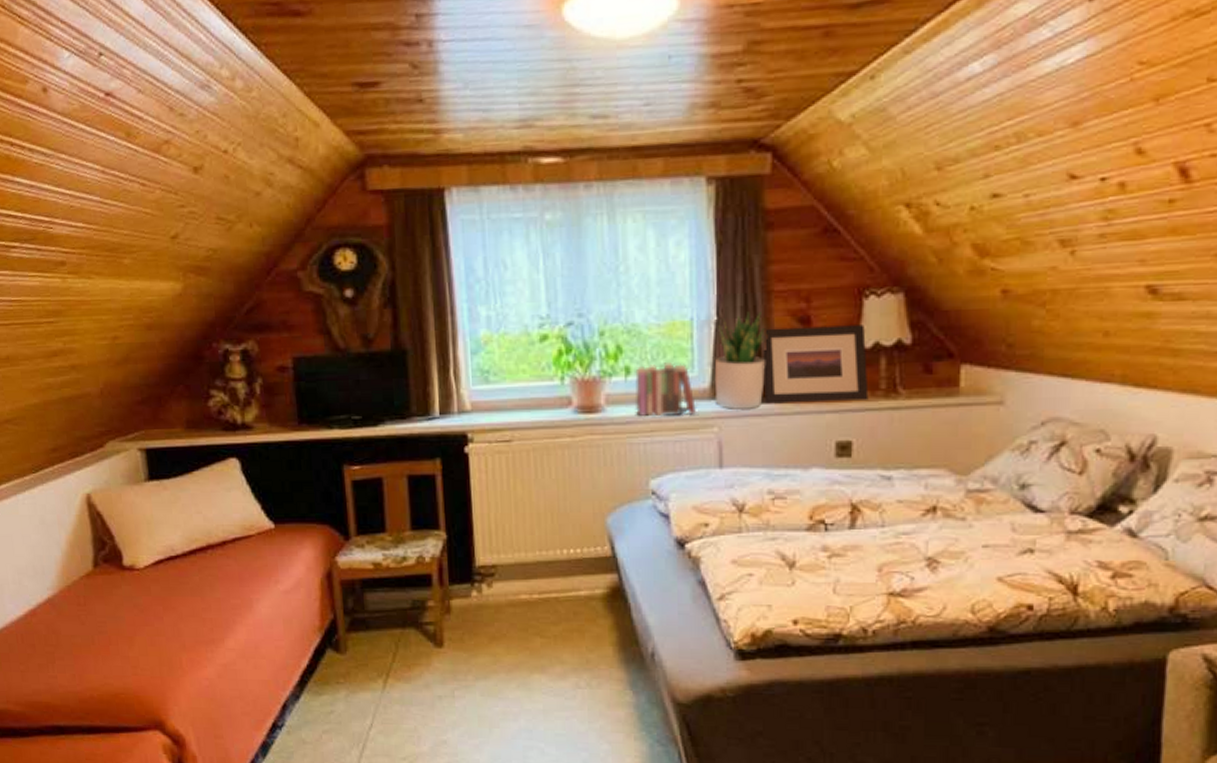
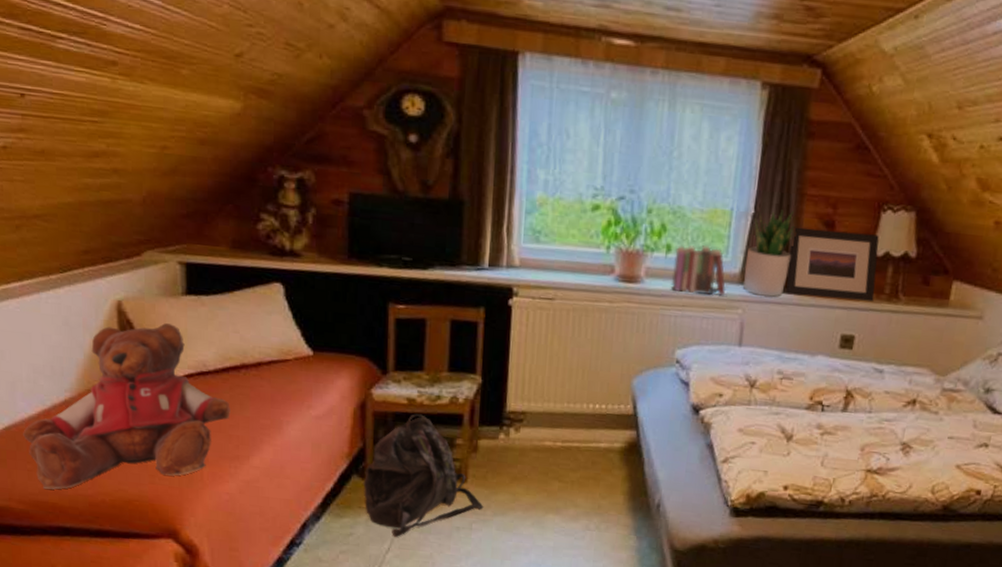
teddy bear: none [13,512,202,689] -> present [23,323,230,490]
backpack: none [338,578,464,711] -> present [363,413,484,537]

